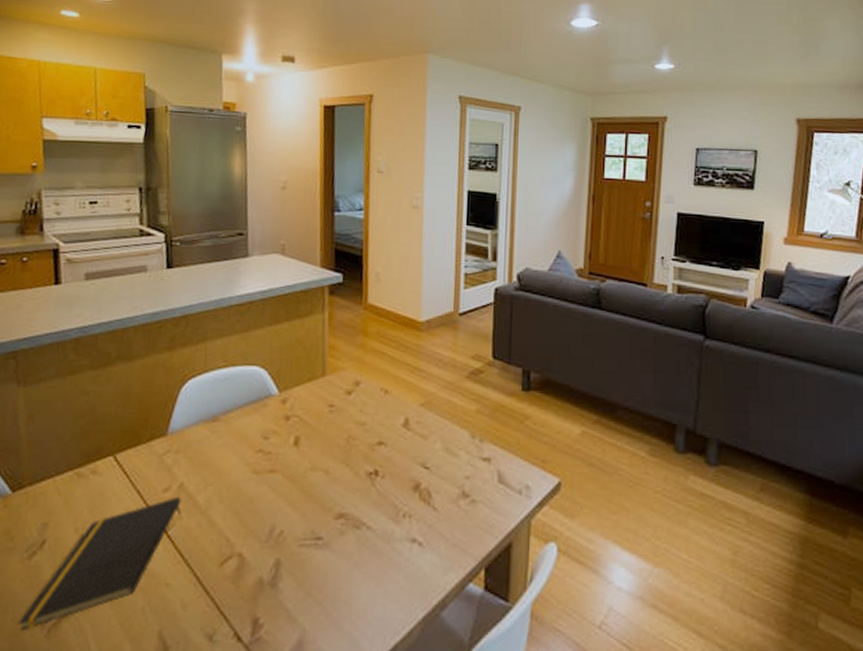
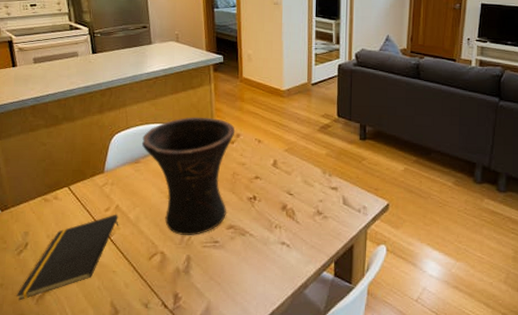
vase: none [223,356,354,529] -> present [141,117,235,235]

